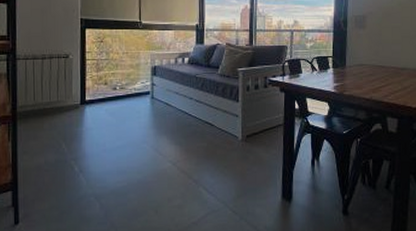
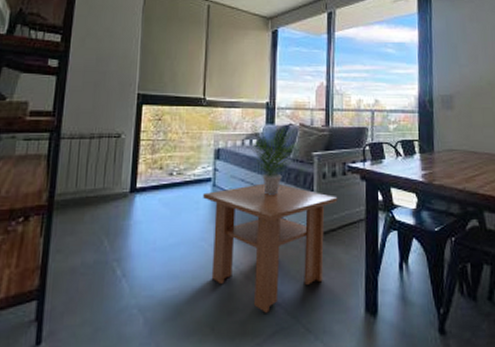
coffee table: none [143,95,260,199] -> present [203,183,338,313]
potted plant: none [177,45,228,105] -> present [244,125,302,195]

